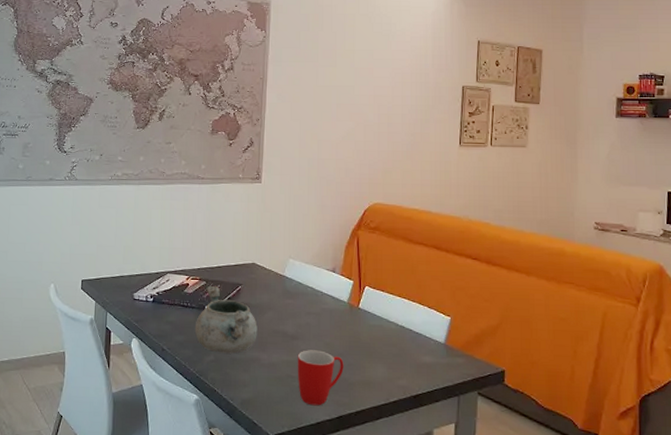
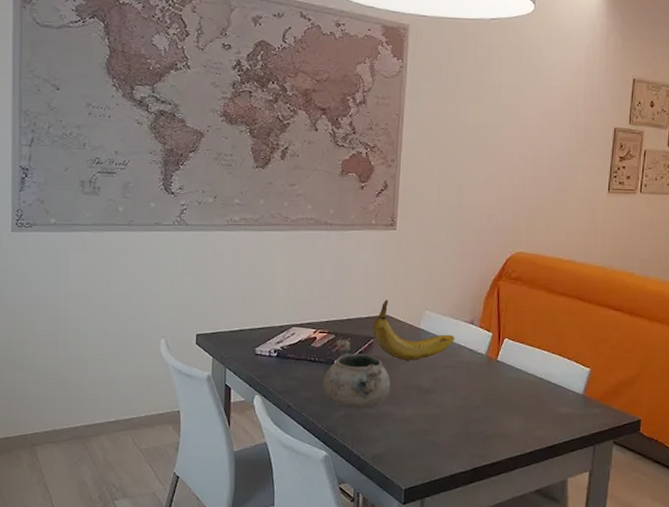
banana: none [240,249,318,307] -> present [372,300,455,361]
mug: present [297,350,344,406] -> none [431,403,480,459]

